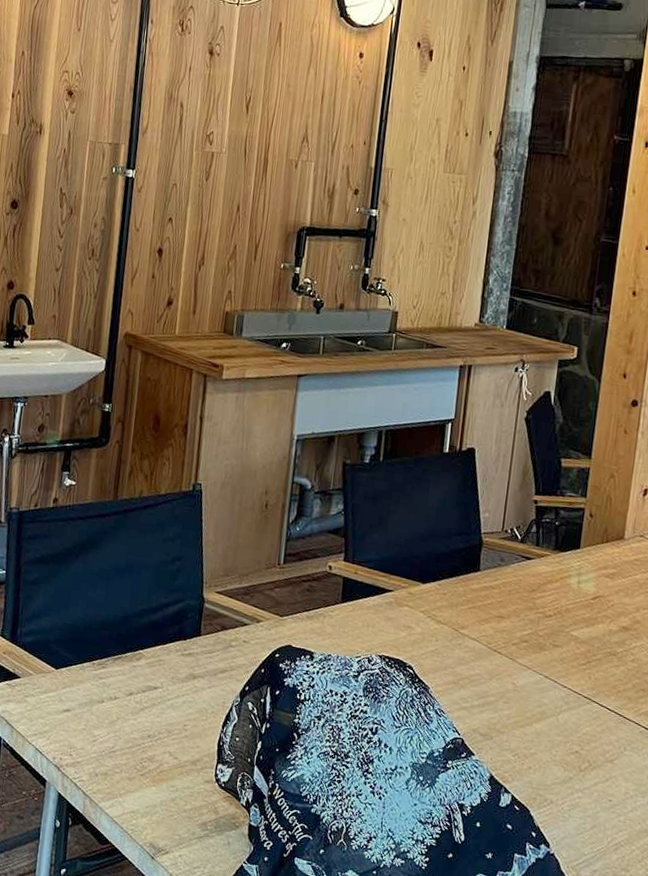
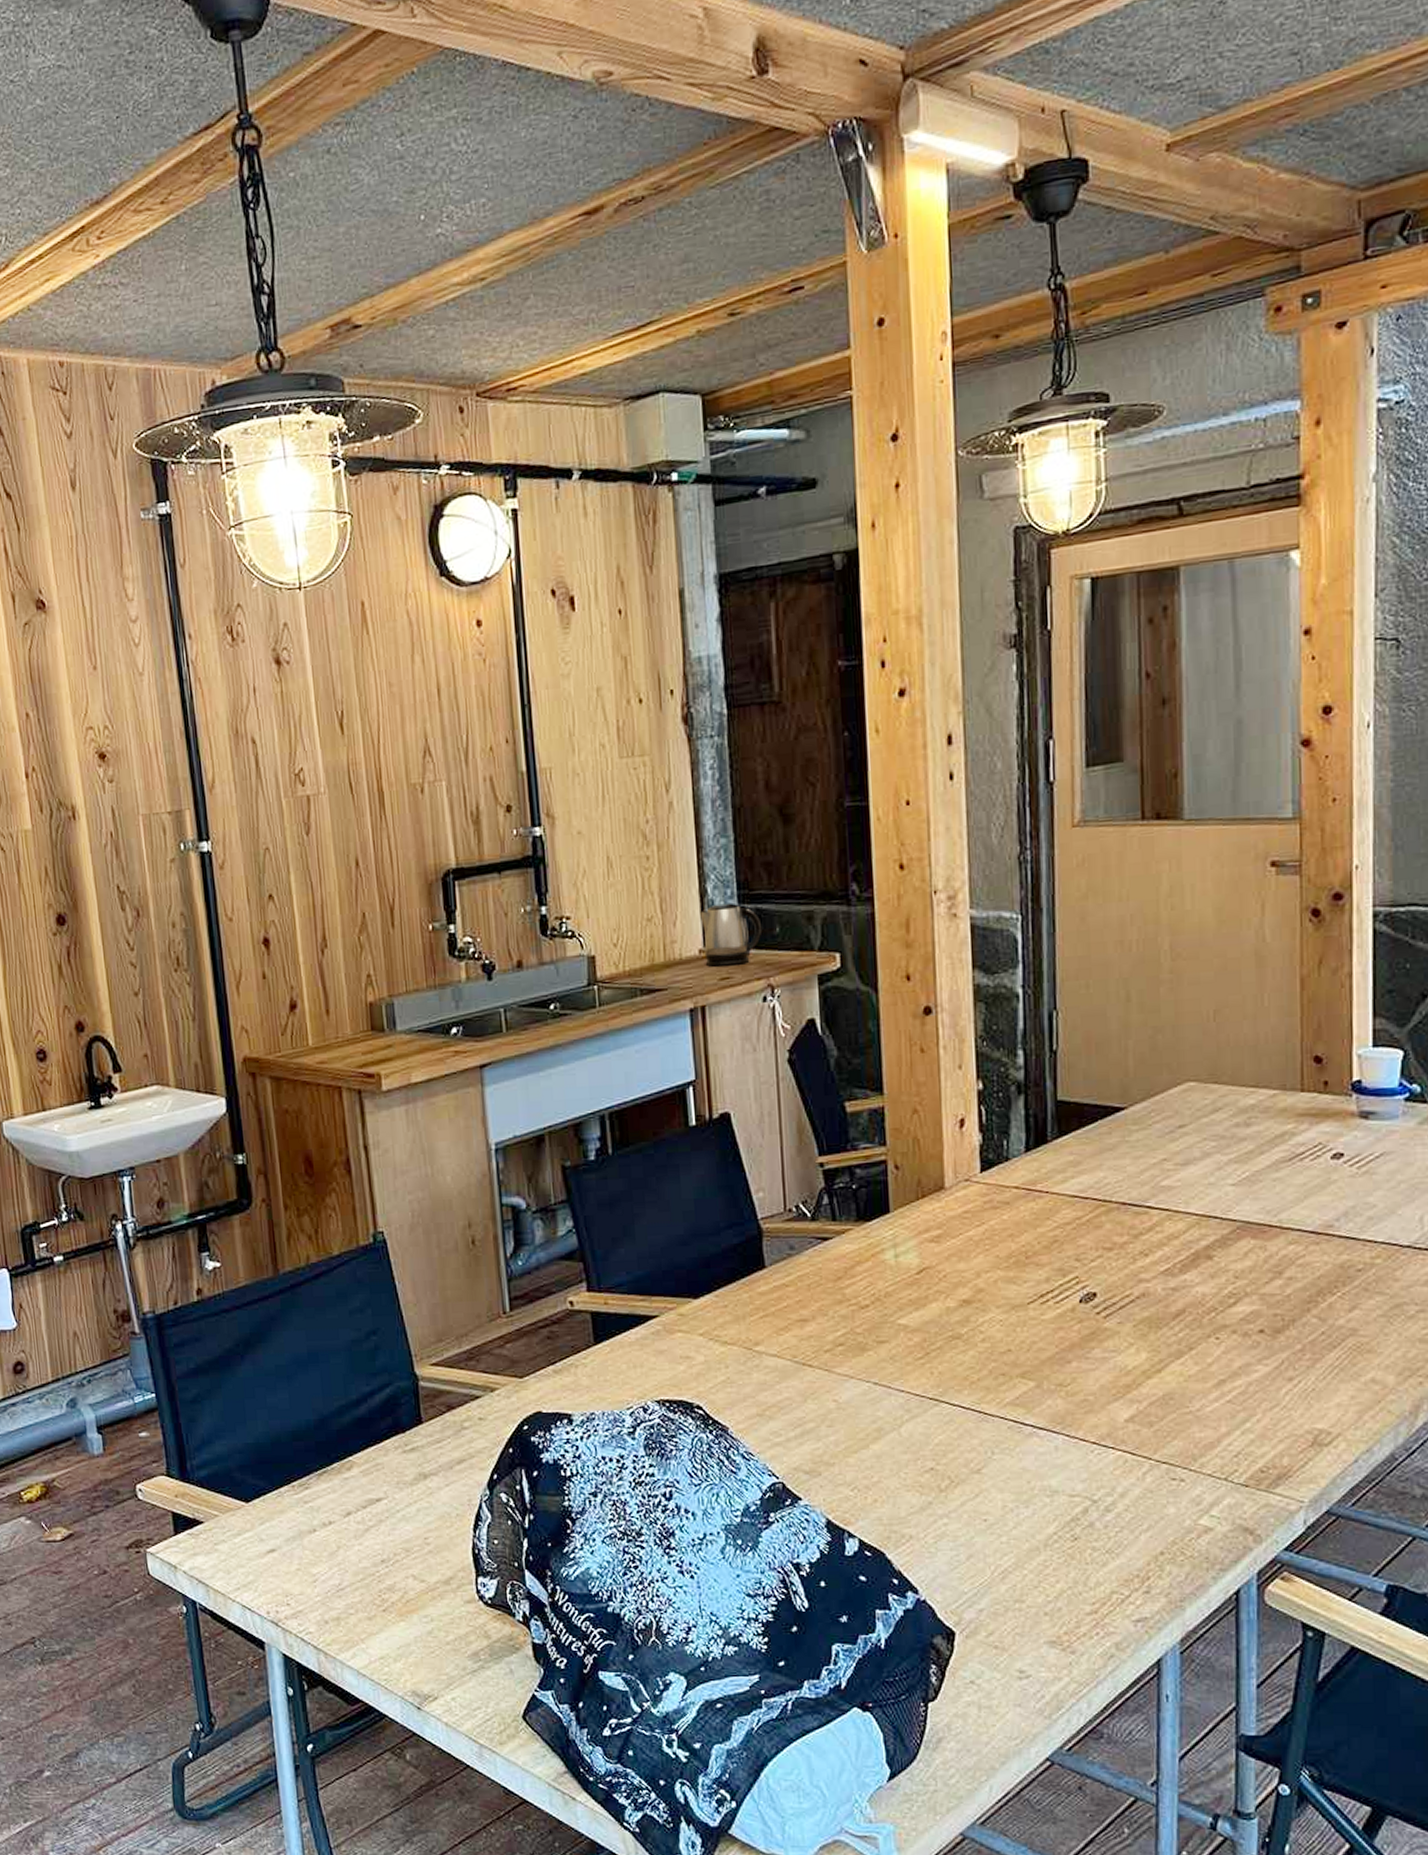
kettle: none [477,292,524,342] -> present [700,903,761,968]

